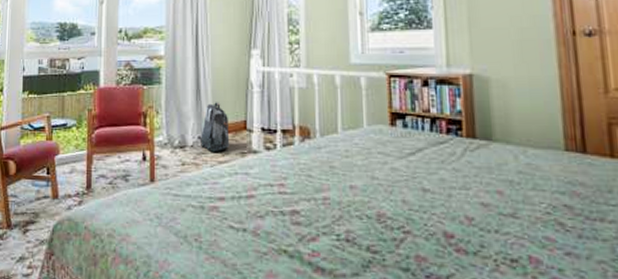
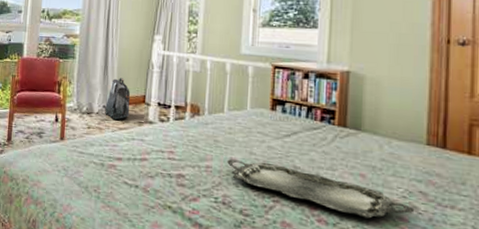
serving tray: none [347,187,562,242] -> present [227,159,415,219]

